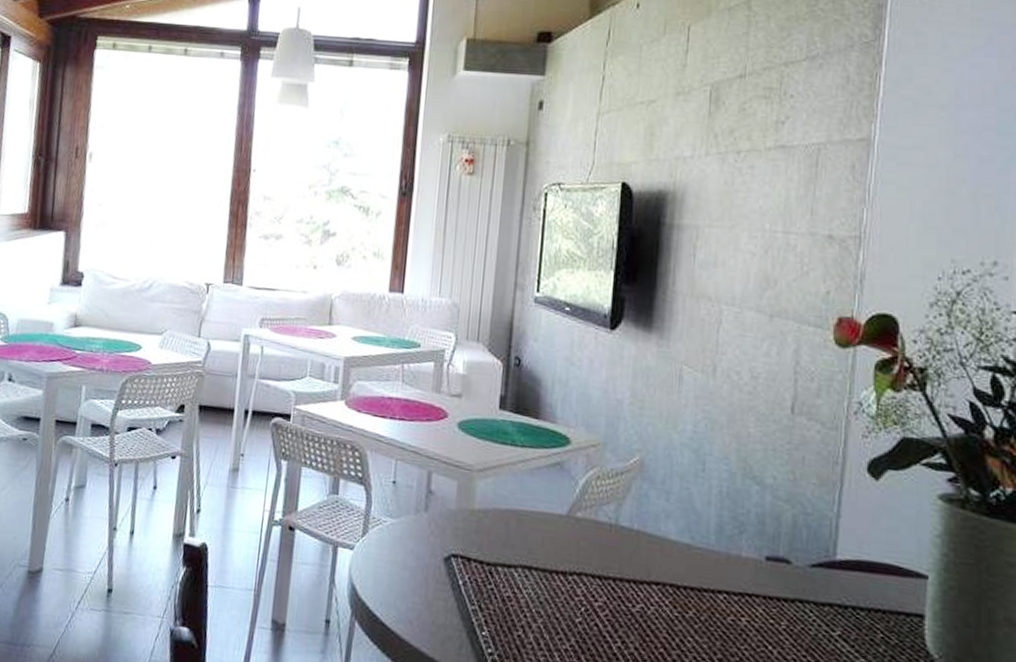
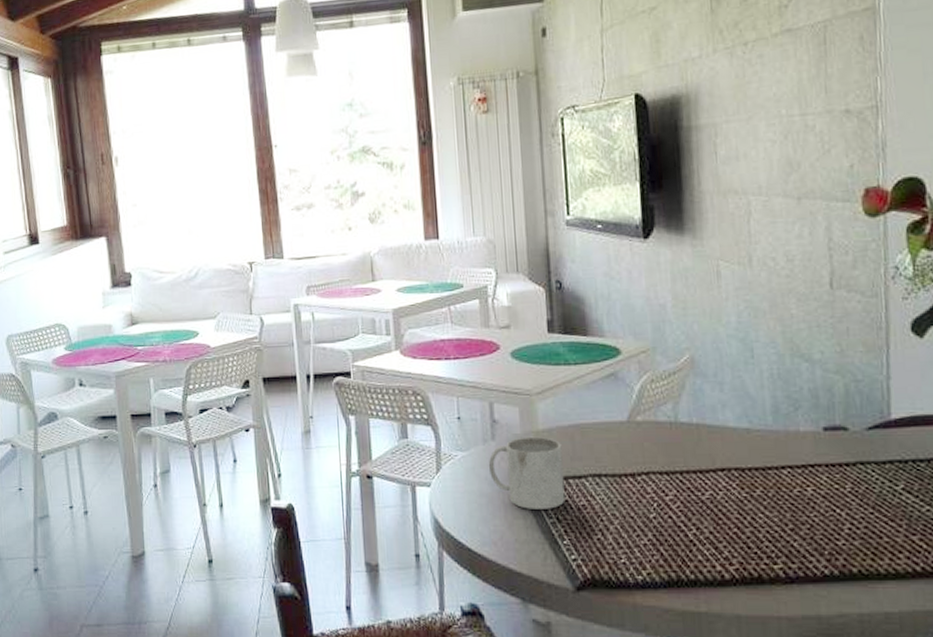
mug: none [417,513,496,596] -> present [489,436,565,509]

